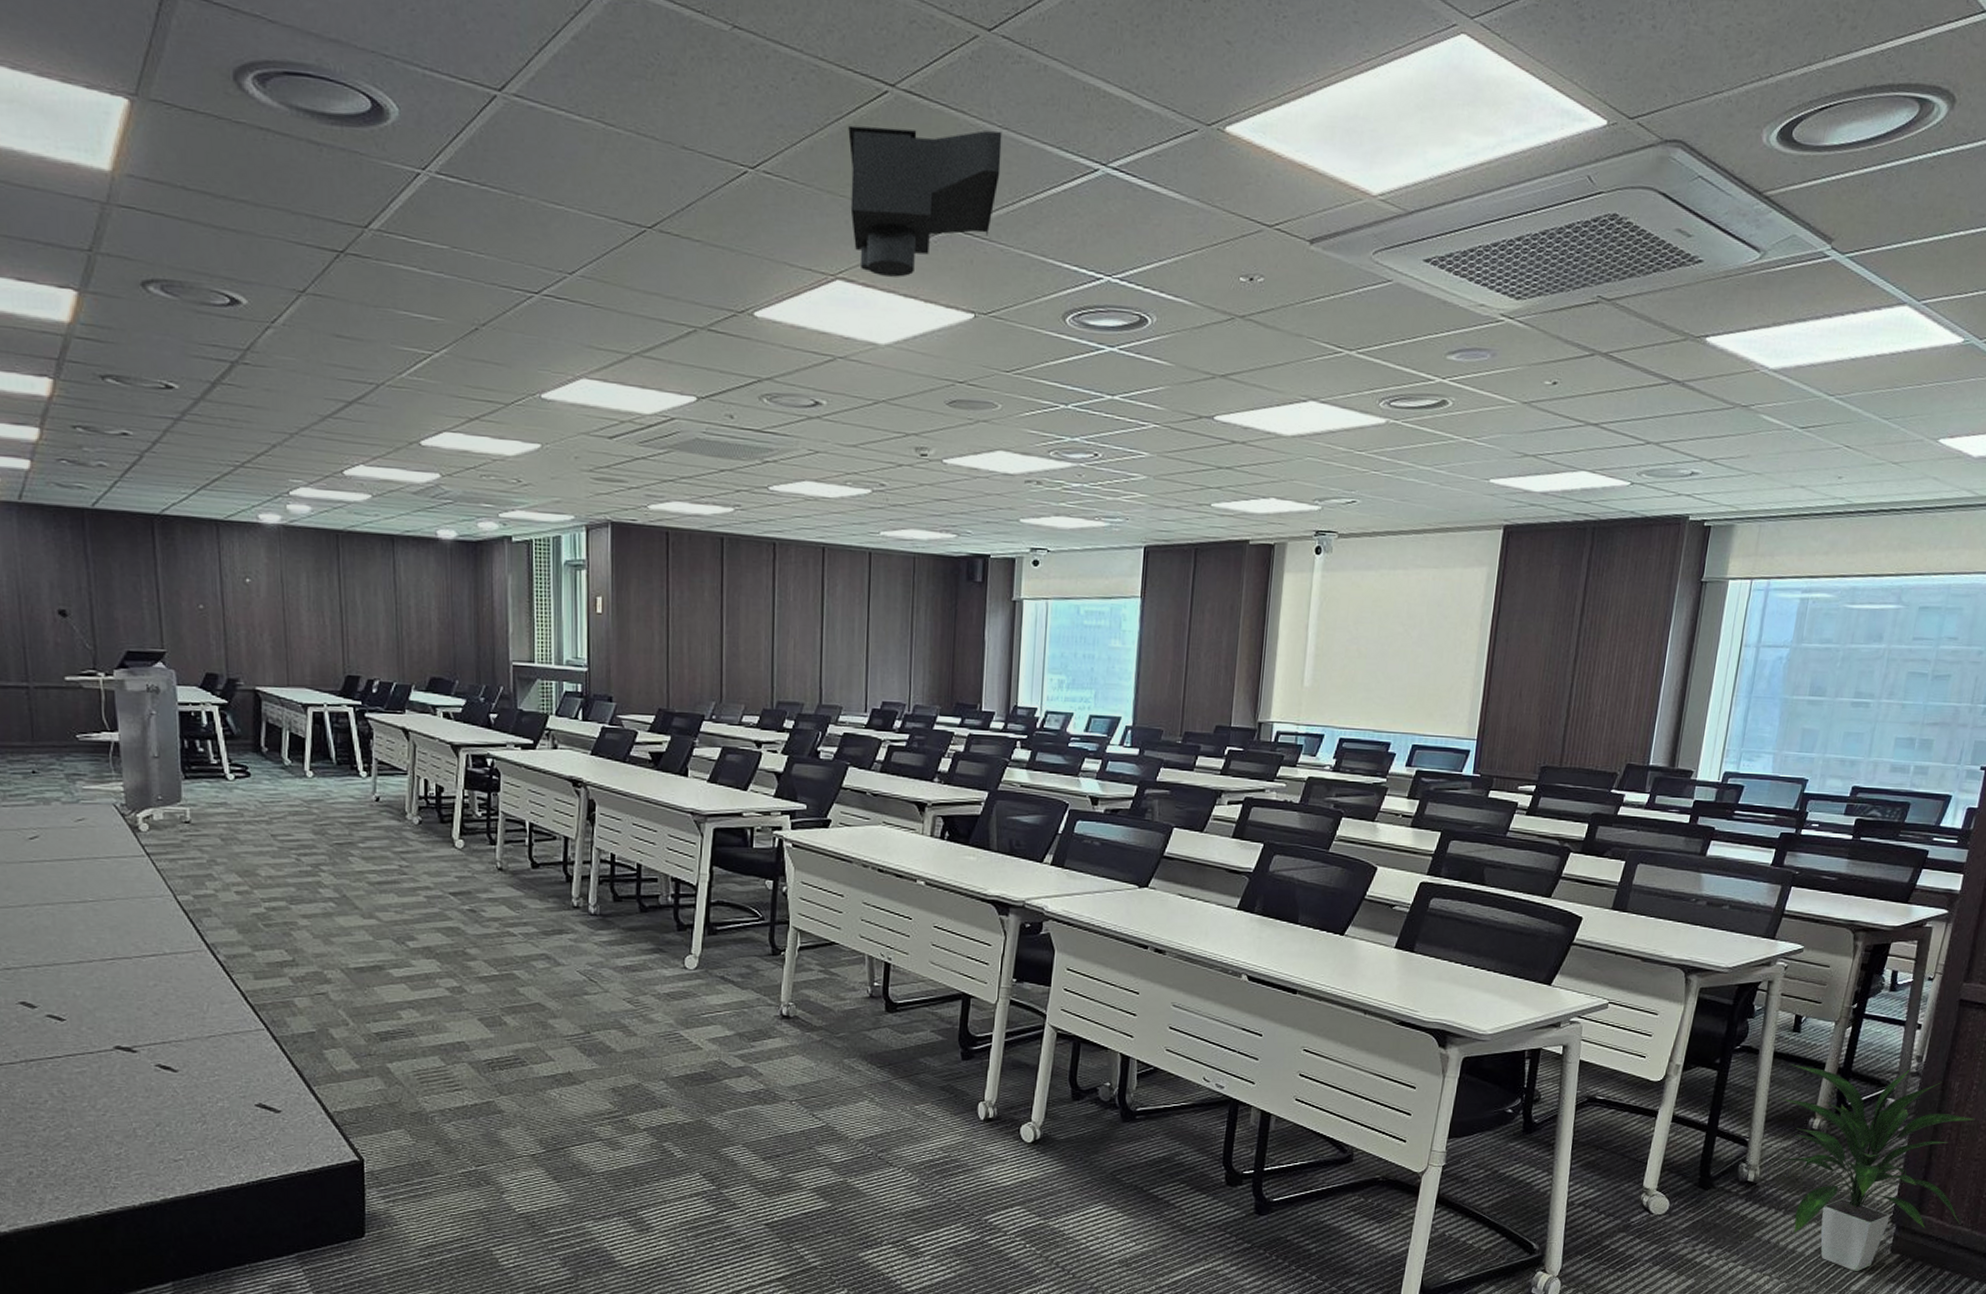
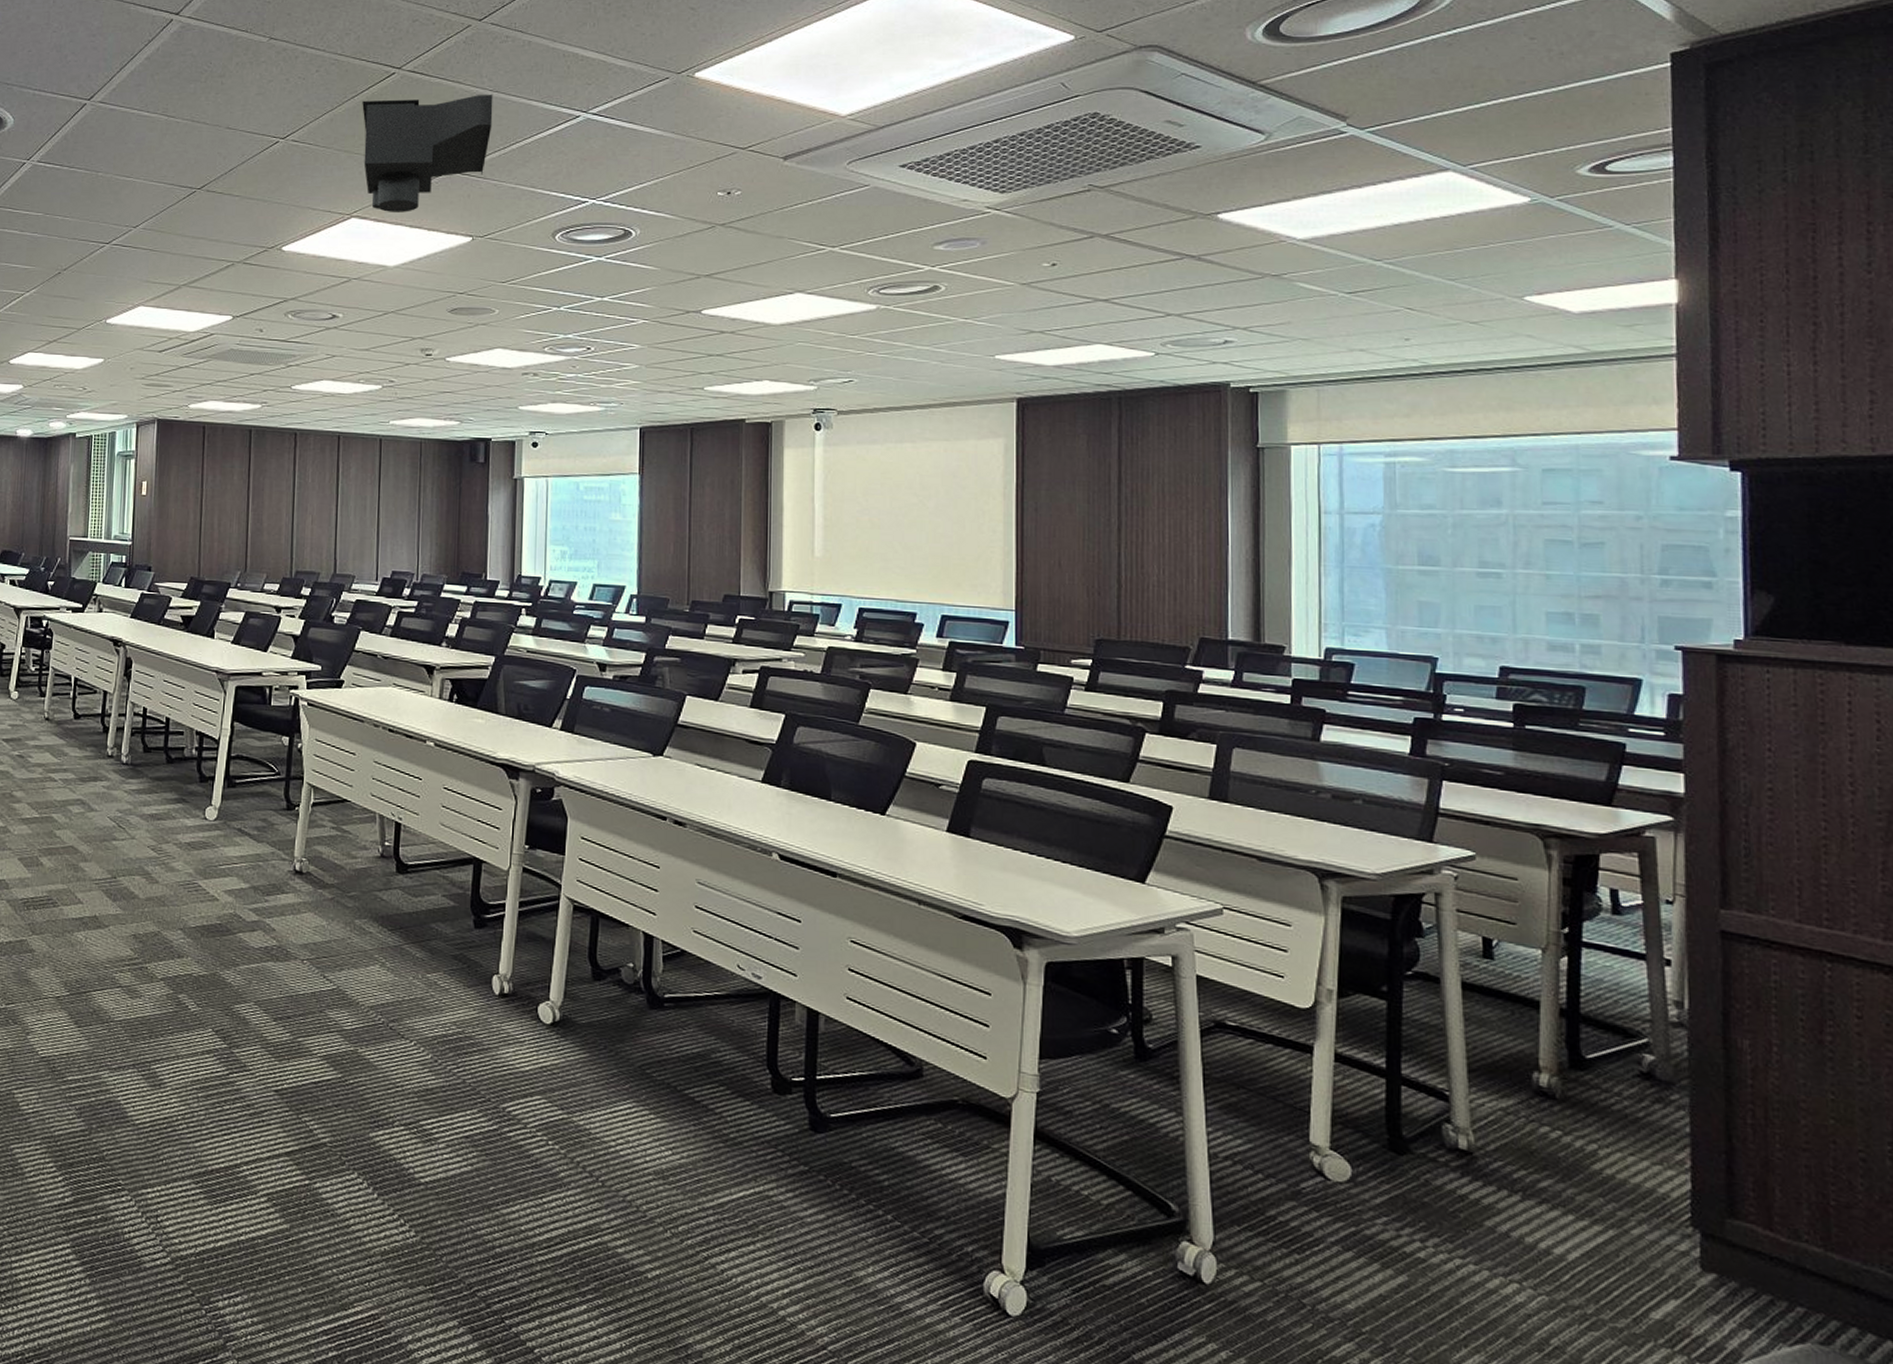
indoor plant: present [1778,1064,1975,1271] -> none [1481,999,1803,1292]

